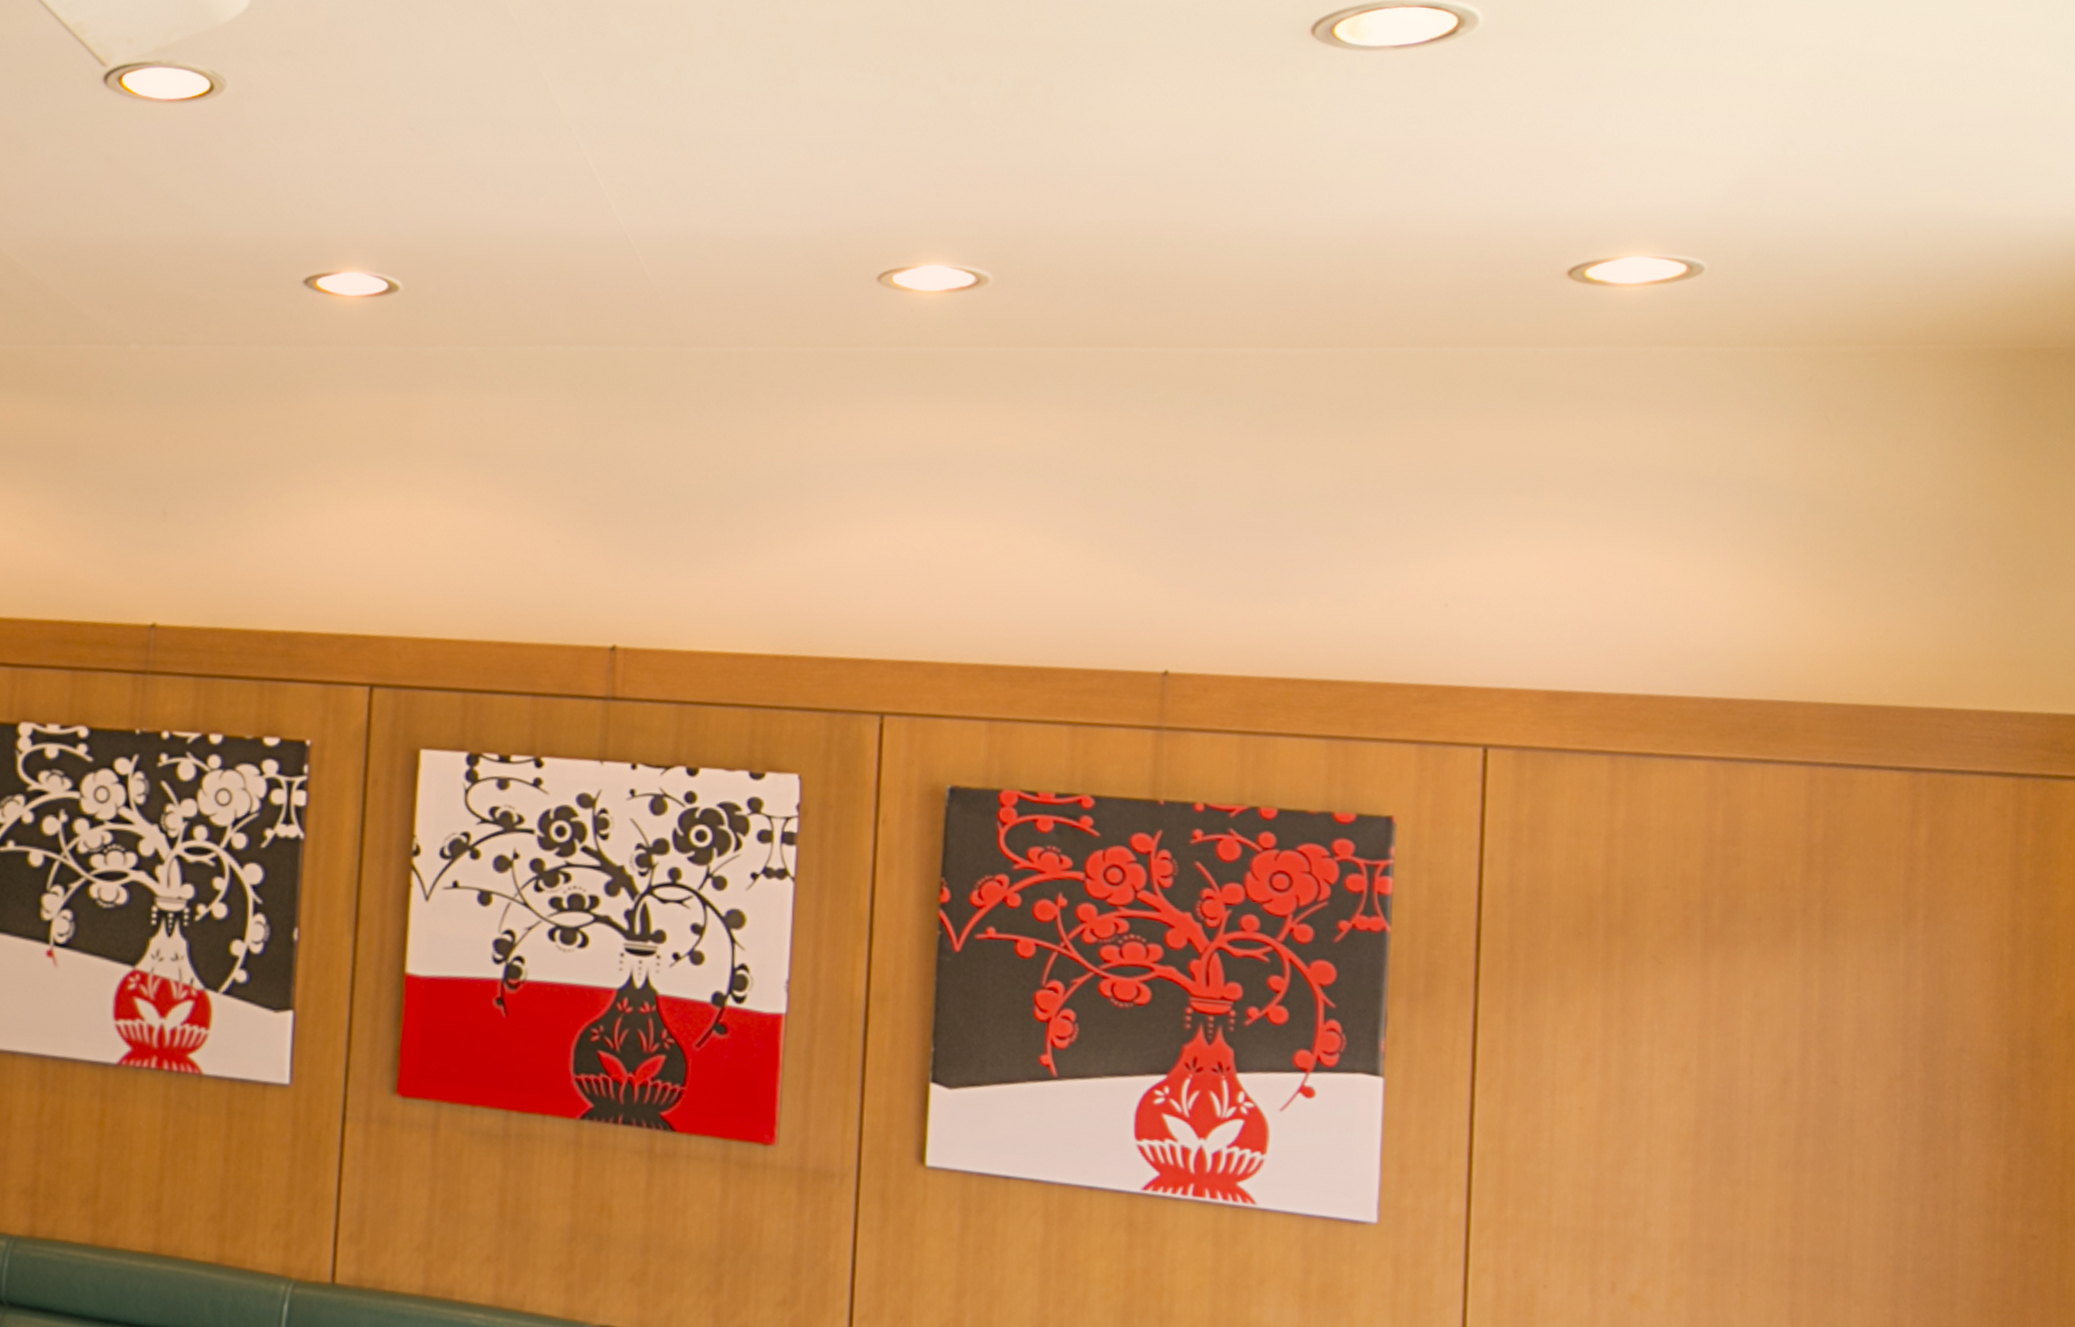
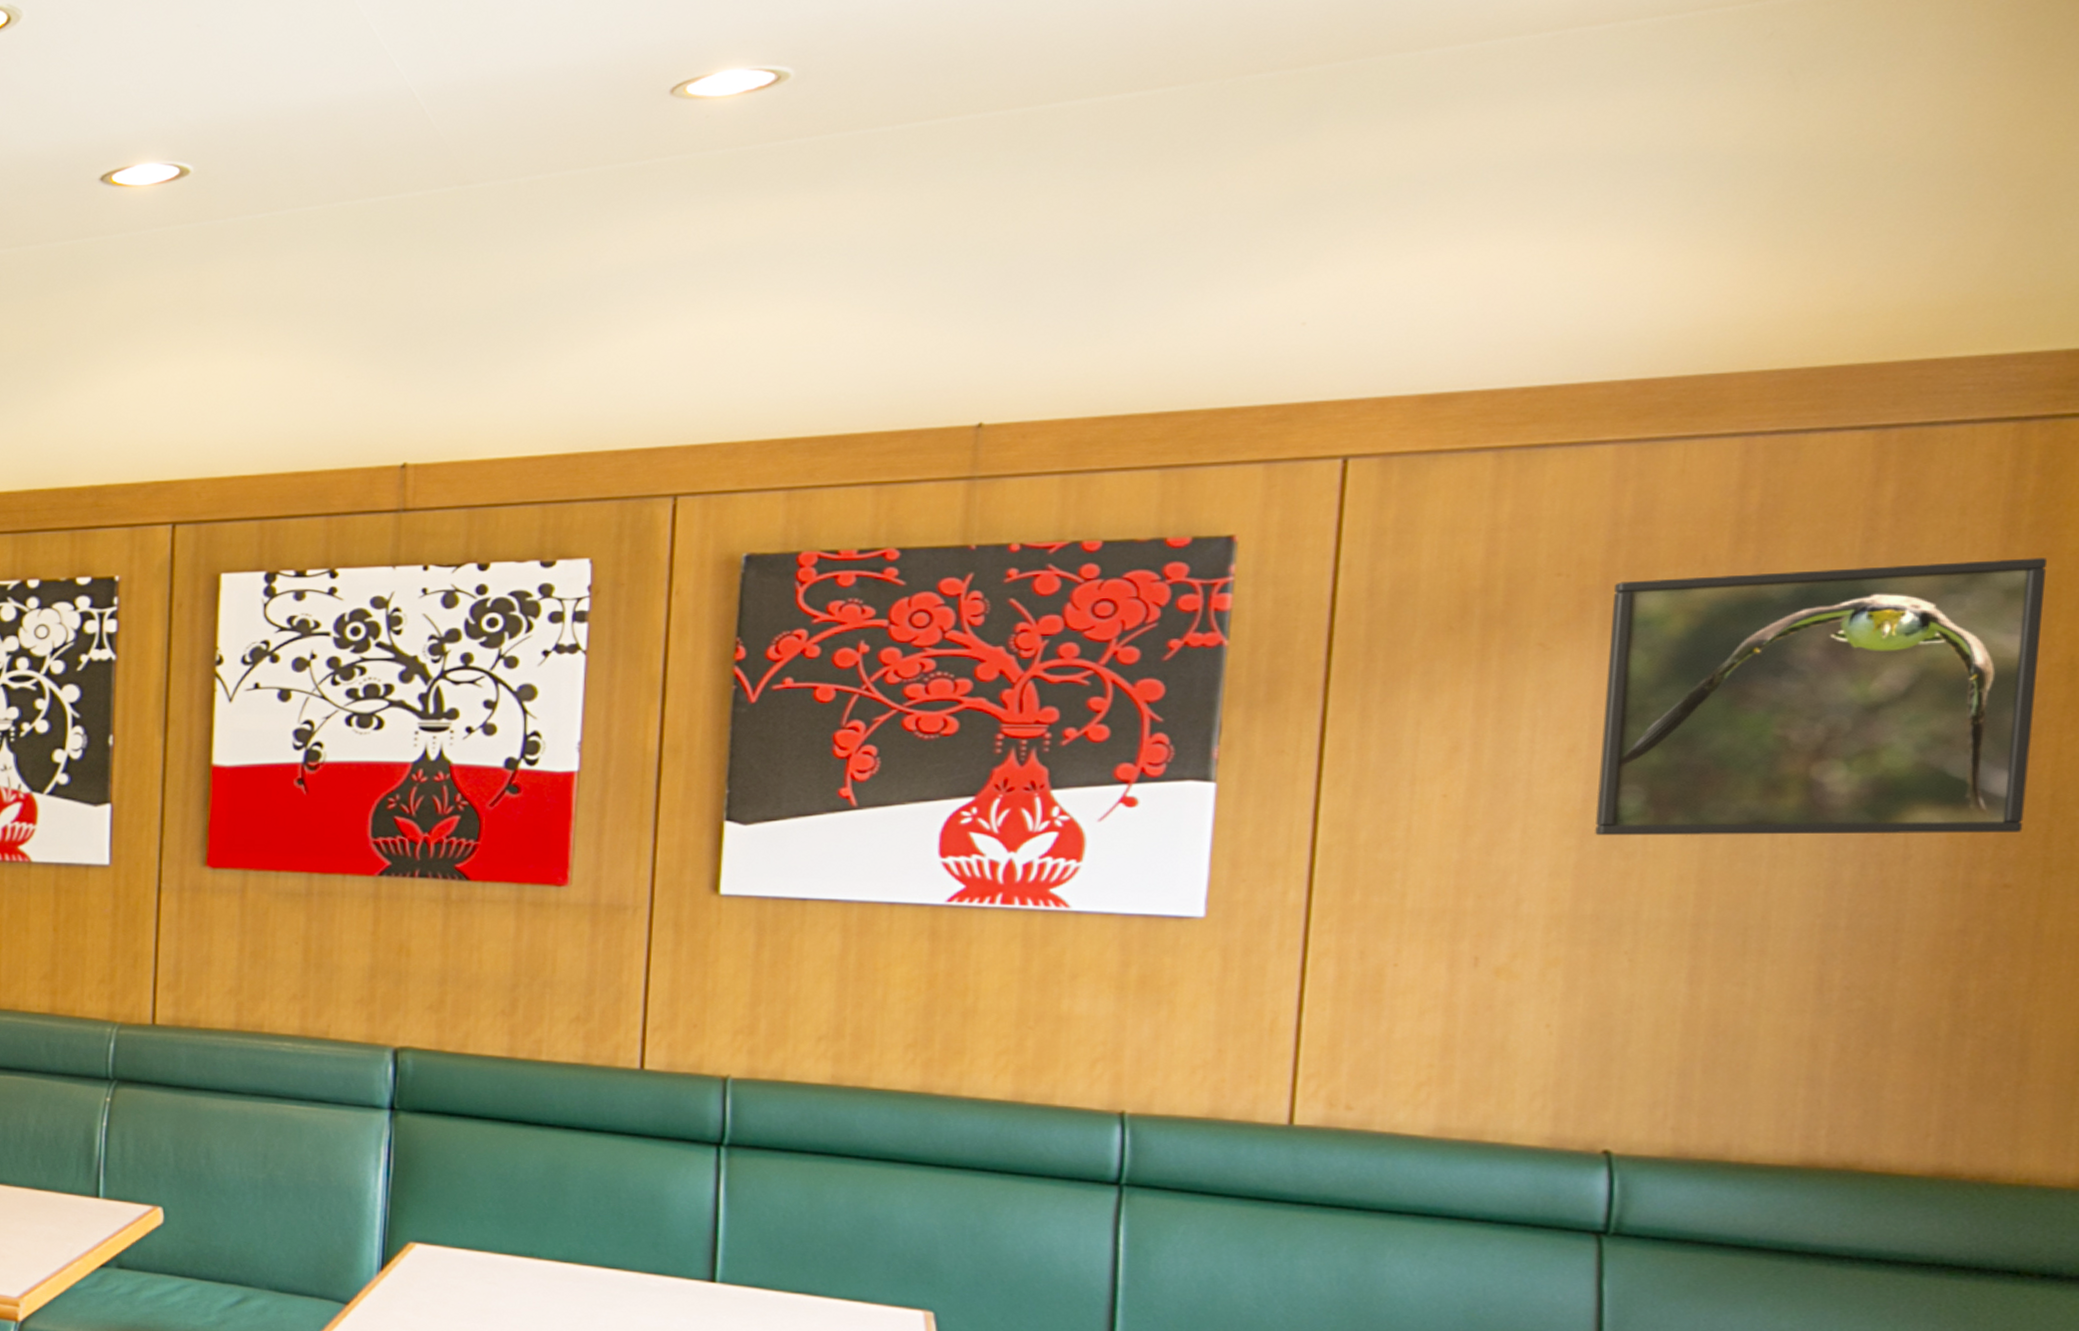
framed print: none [1707,900,2046,1183] -> present [1595,558,2048,836]

